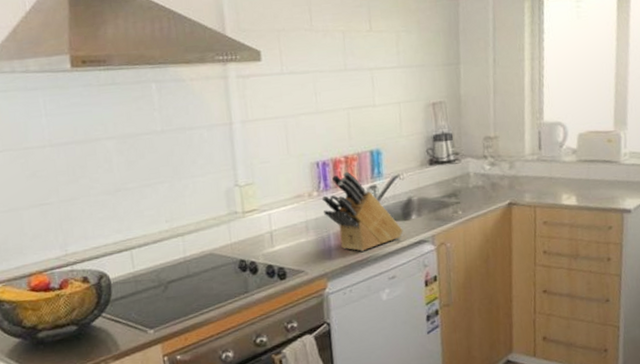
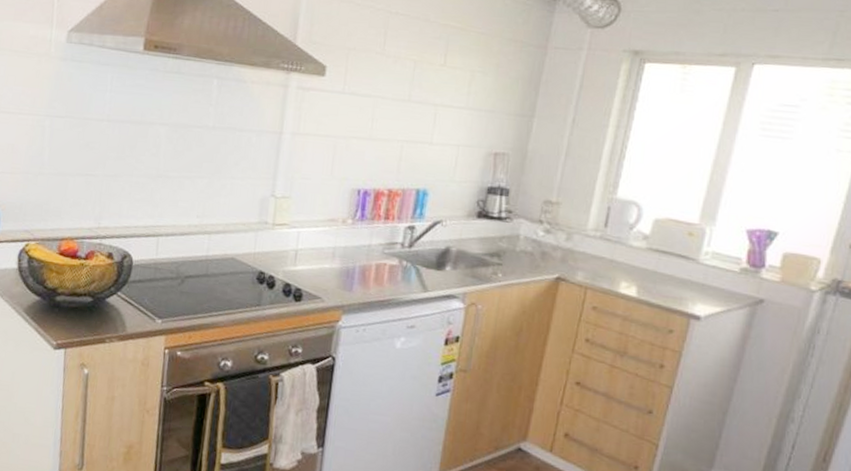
knife block: present [321,171,403,252] -> none [353,205,434,292]

